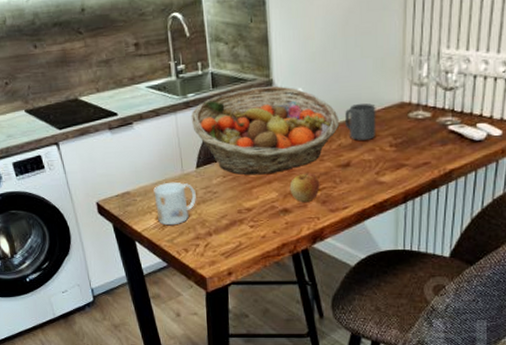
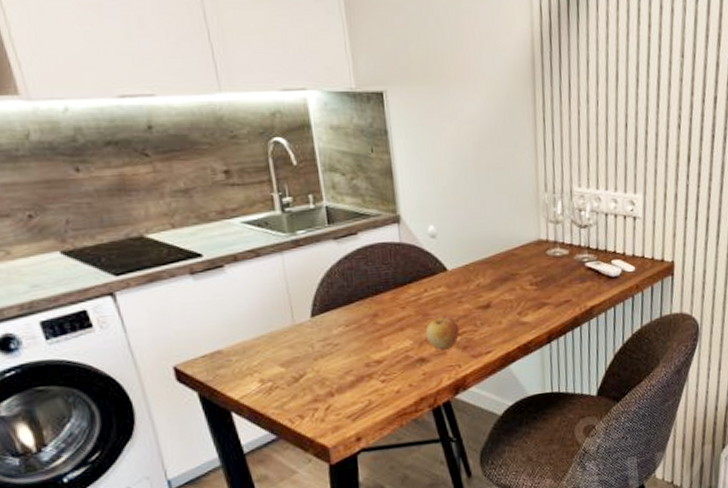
mug: present [153,181,196,226] -> none [255,334,312,389]
fruit basket: present [191,85,340,175] -> none [301,222,477,323]
mug: present [345,103,377,141] -> none [482,241,516,280]

